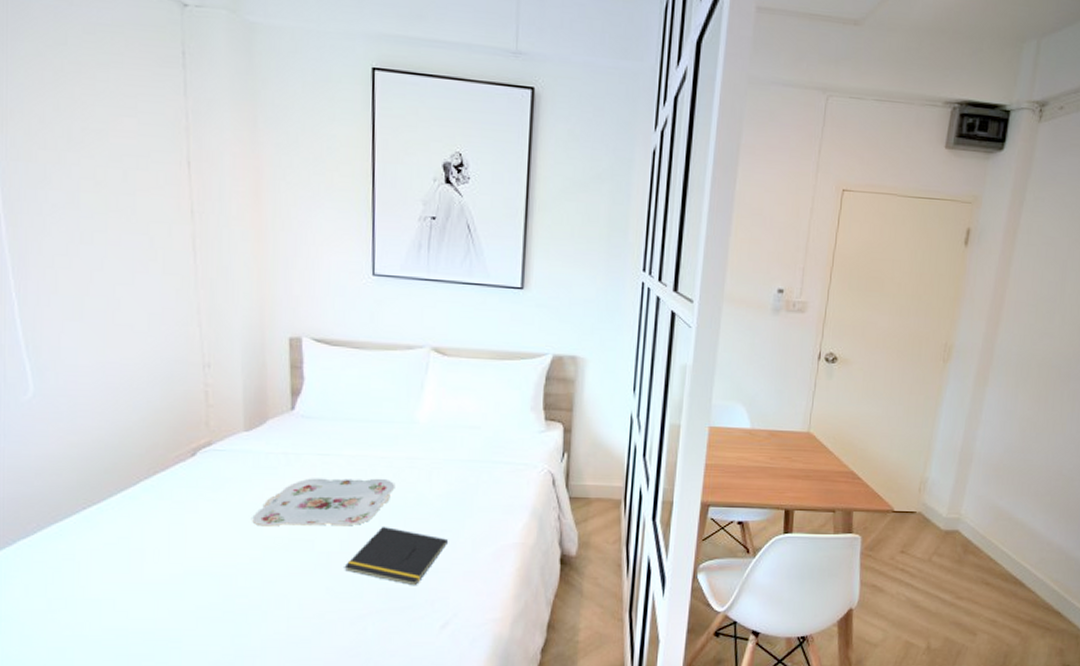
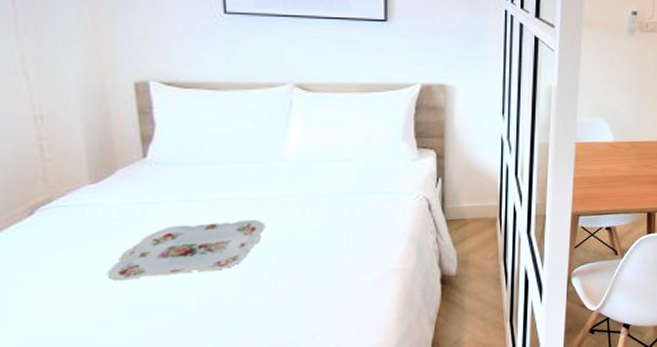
notepad: present [344,526,449,586] -> none [216,266,327,322]

